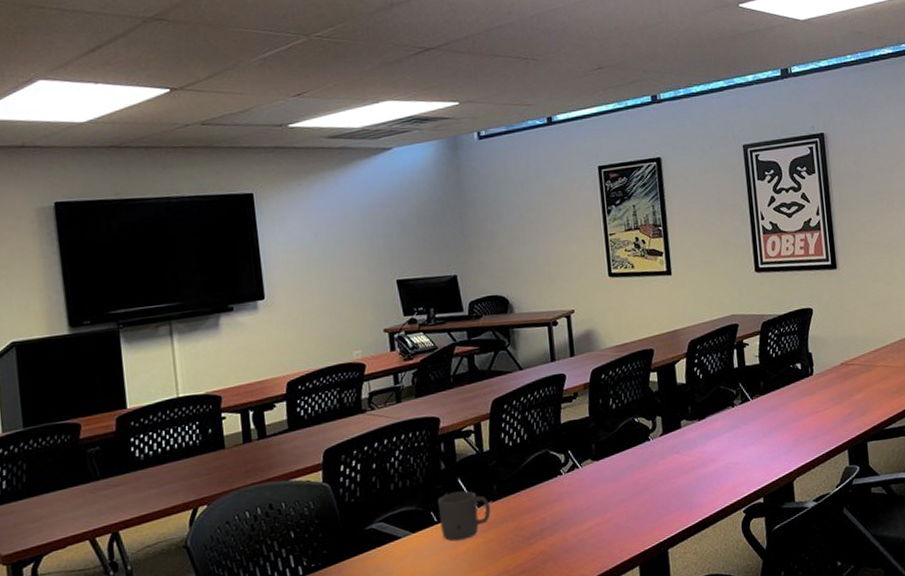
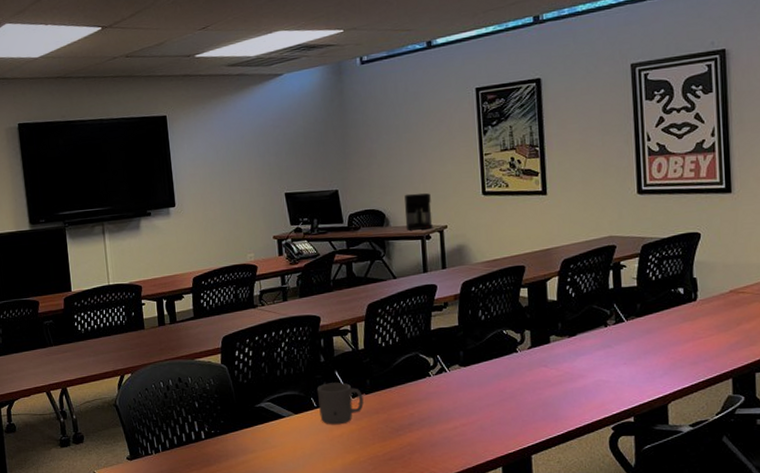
coffee maker: none [529,276,560,317] -> present [404,193,433,230]

